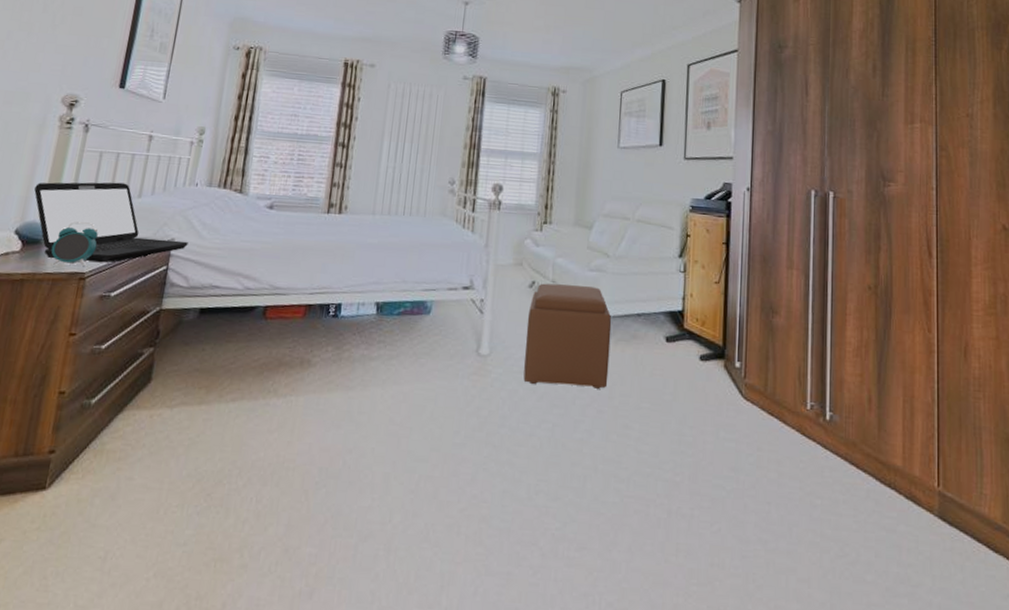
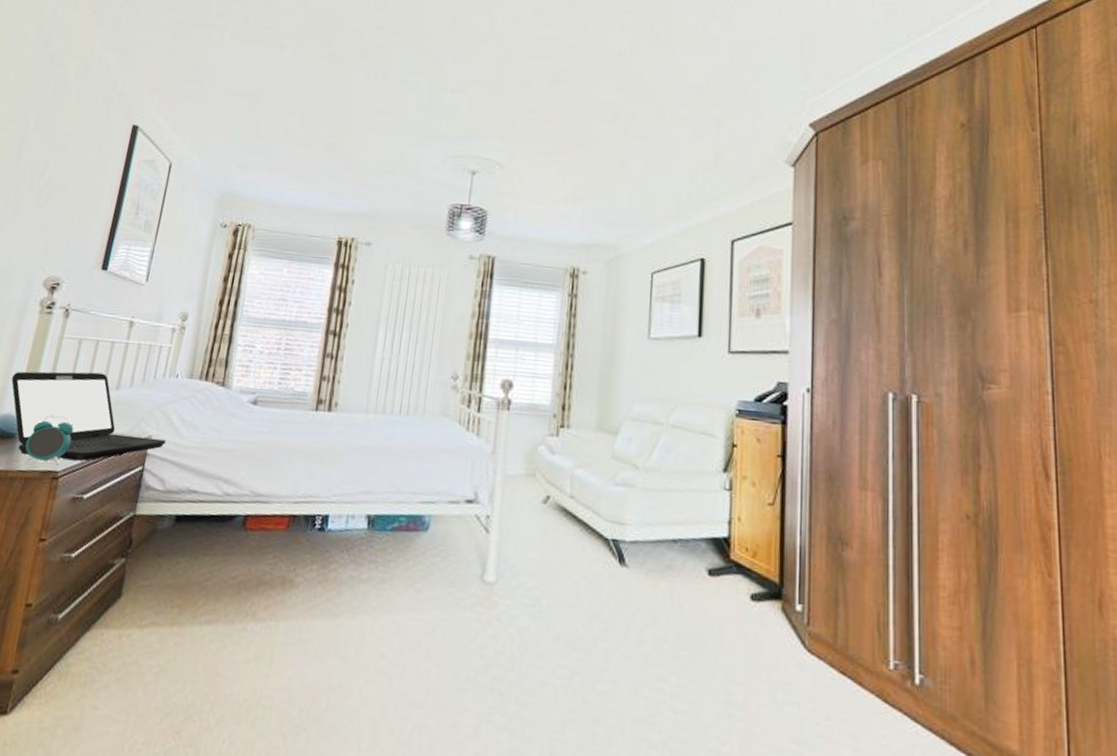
ottoman: present [523,283,612,389] -> none [536,498,642,630]

